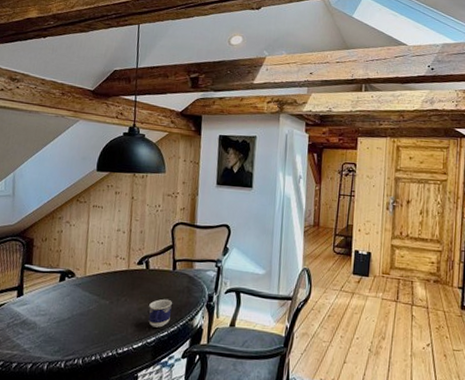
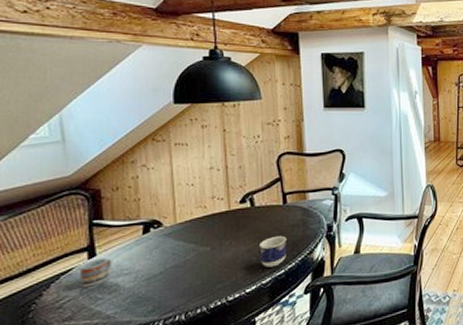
cup: none [8,298,34,322] -> present [79,258,112,288]

